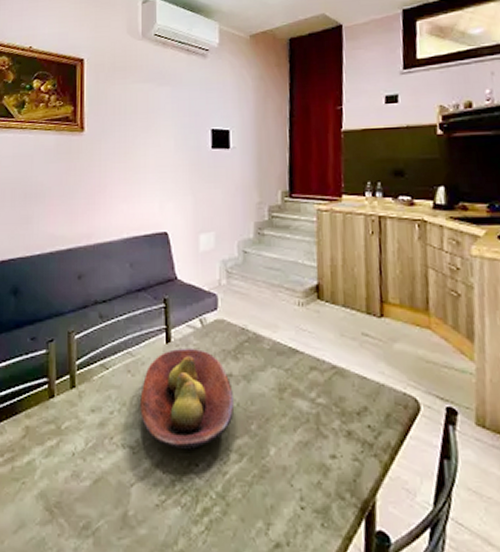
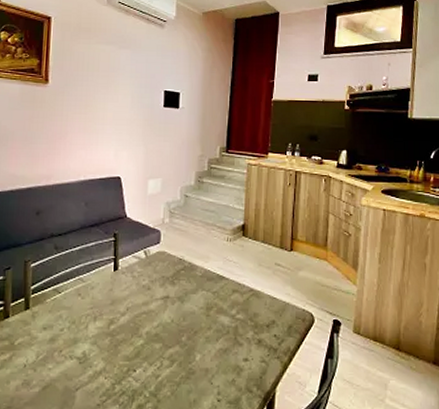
fruit bowl: present [140,348,235,450] -> none [87,275,170,359]

